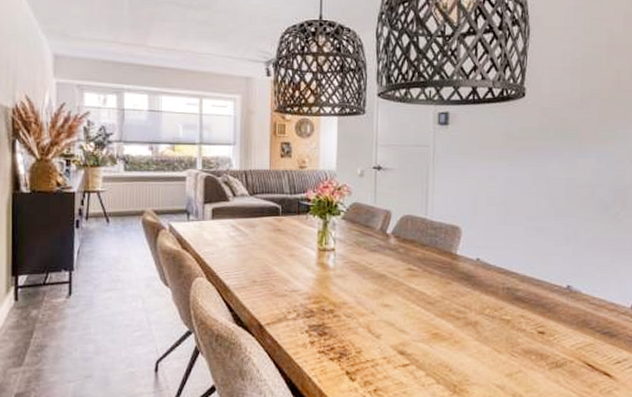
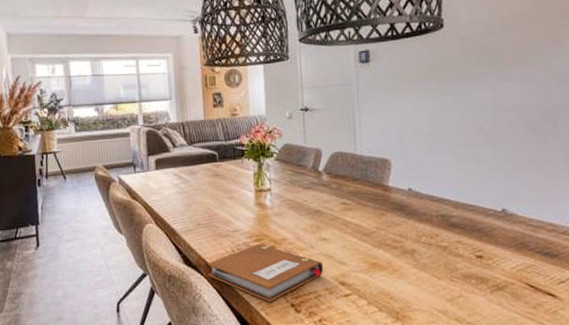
notebook: none [260,307,383,369] -> present [208,244,324,303]

